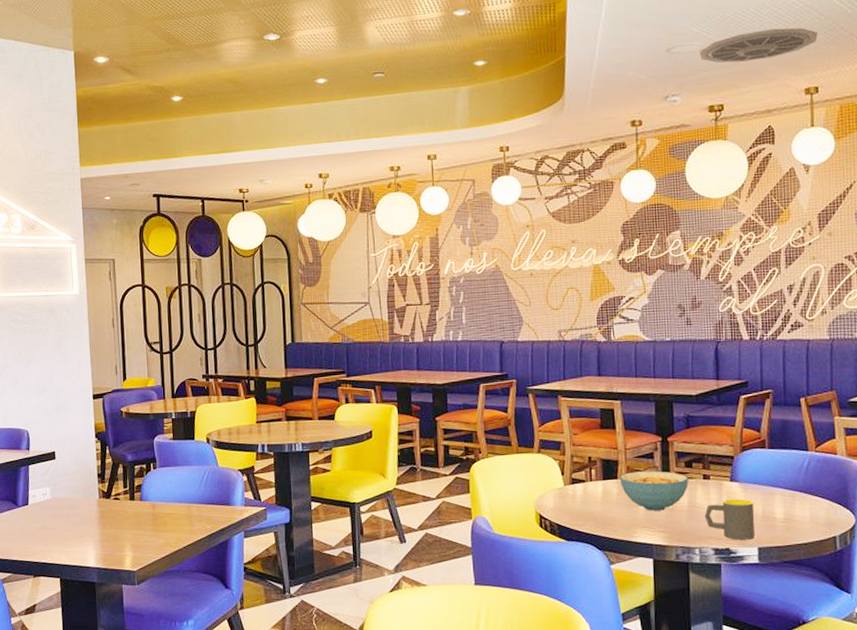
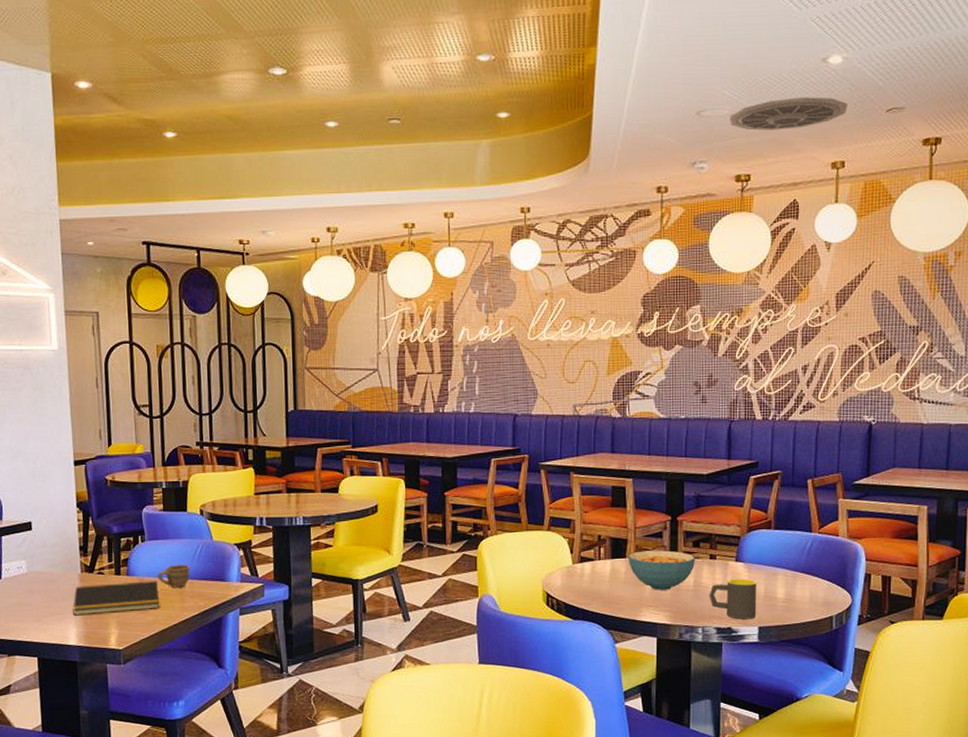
notepad: none [92,506,171,539] -> present [73,581,160,616]
cup: none [168,490,198,512] -> present [157,564,191,588]

